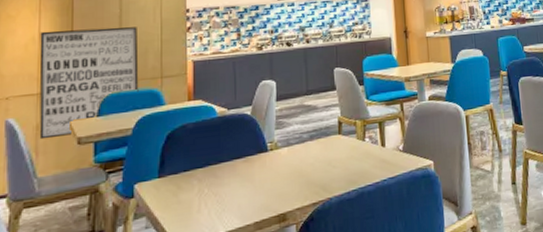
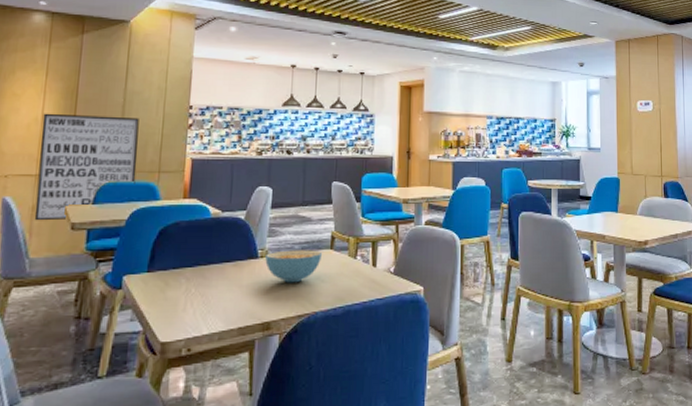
cereal bowl: none [275,137,331,173] -> present [265,250,322,283]

